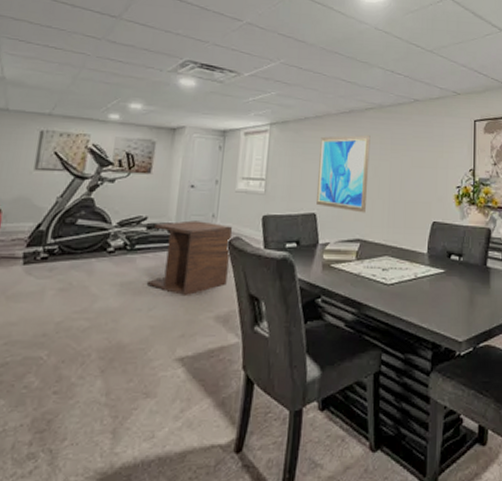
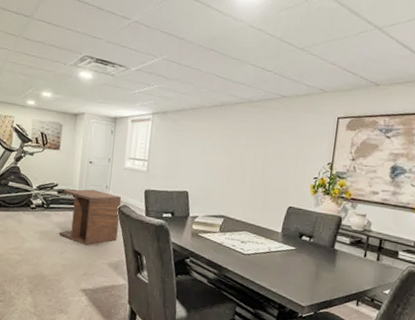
wall art: present [316,135,371,213] -> none [189,126,239,195]

